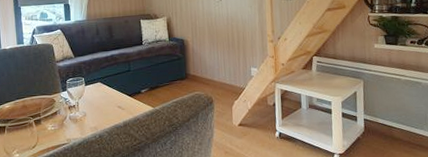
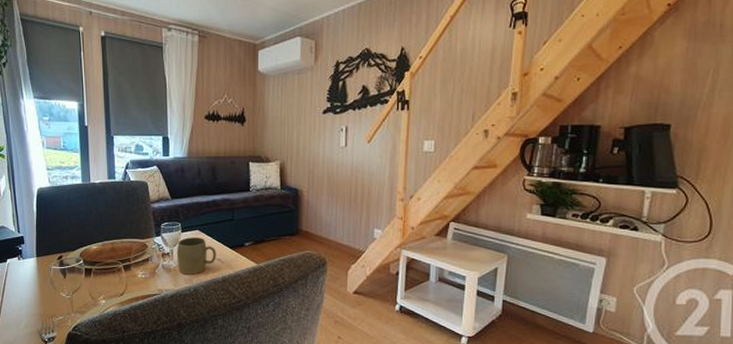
mug: none [81,89,117,123] -> present [176,237,216,275]

